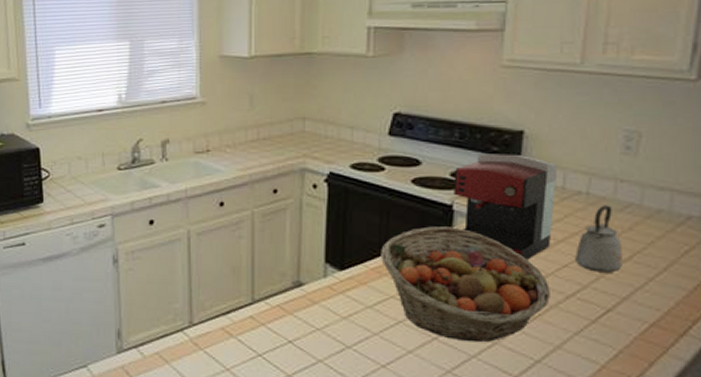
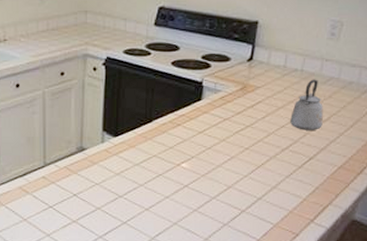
fruit basket: present [381,226,550,343] -> none [146,99,271,187]
coffee maker: present [453,154,558,260] -> none [202,40,282,123]

